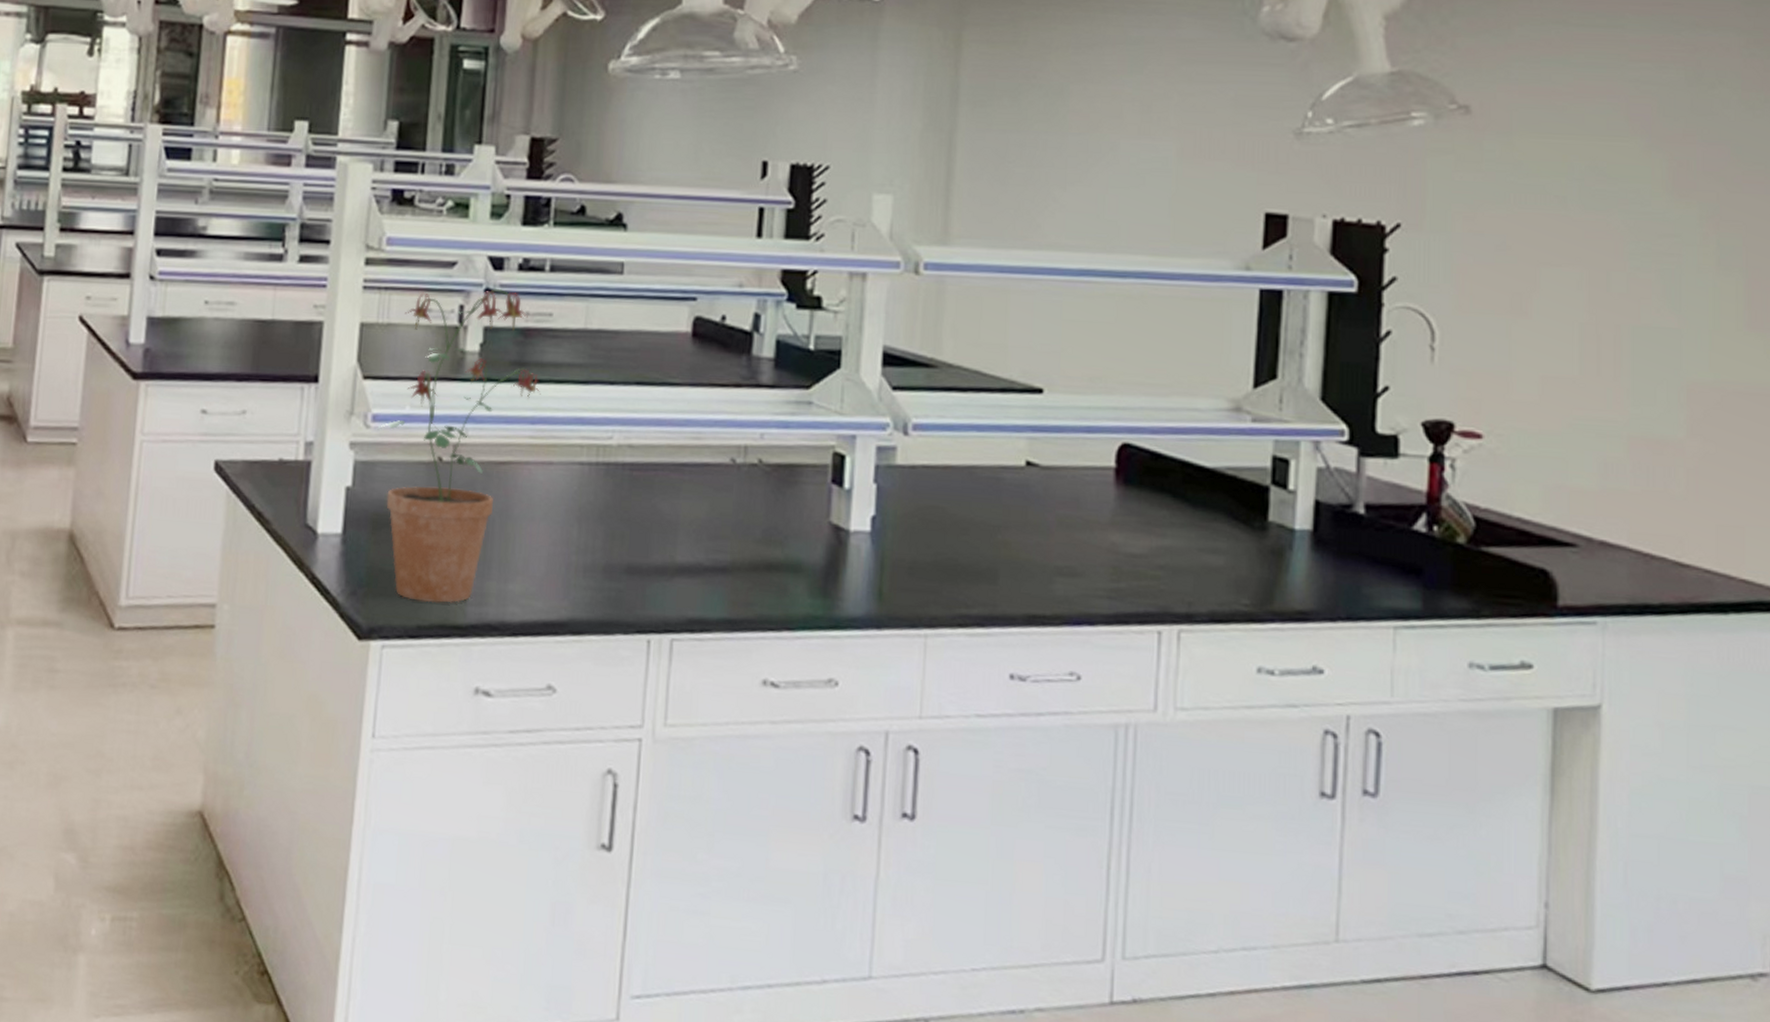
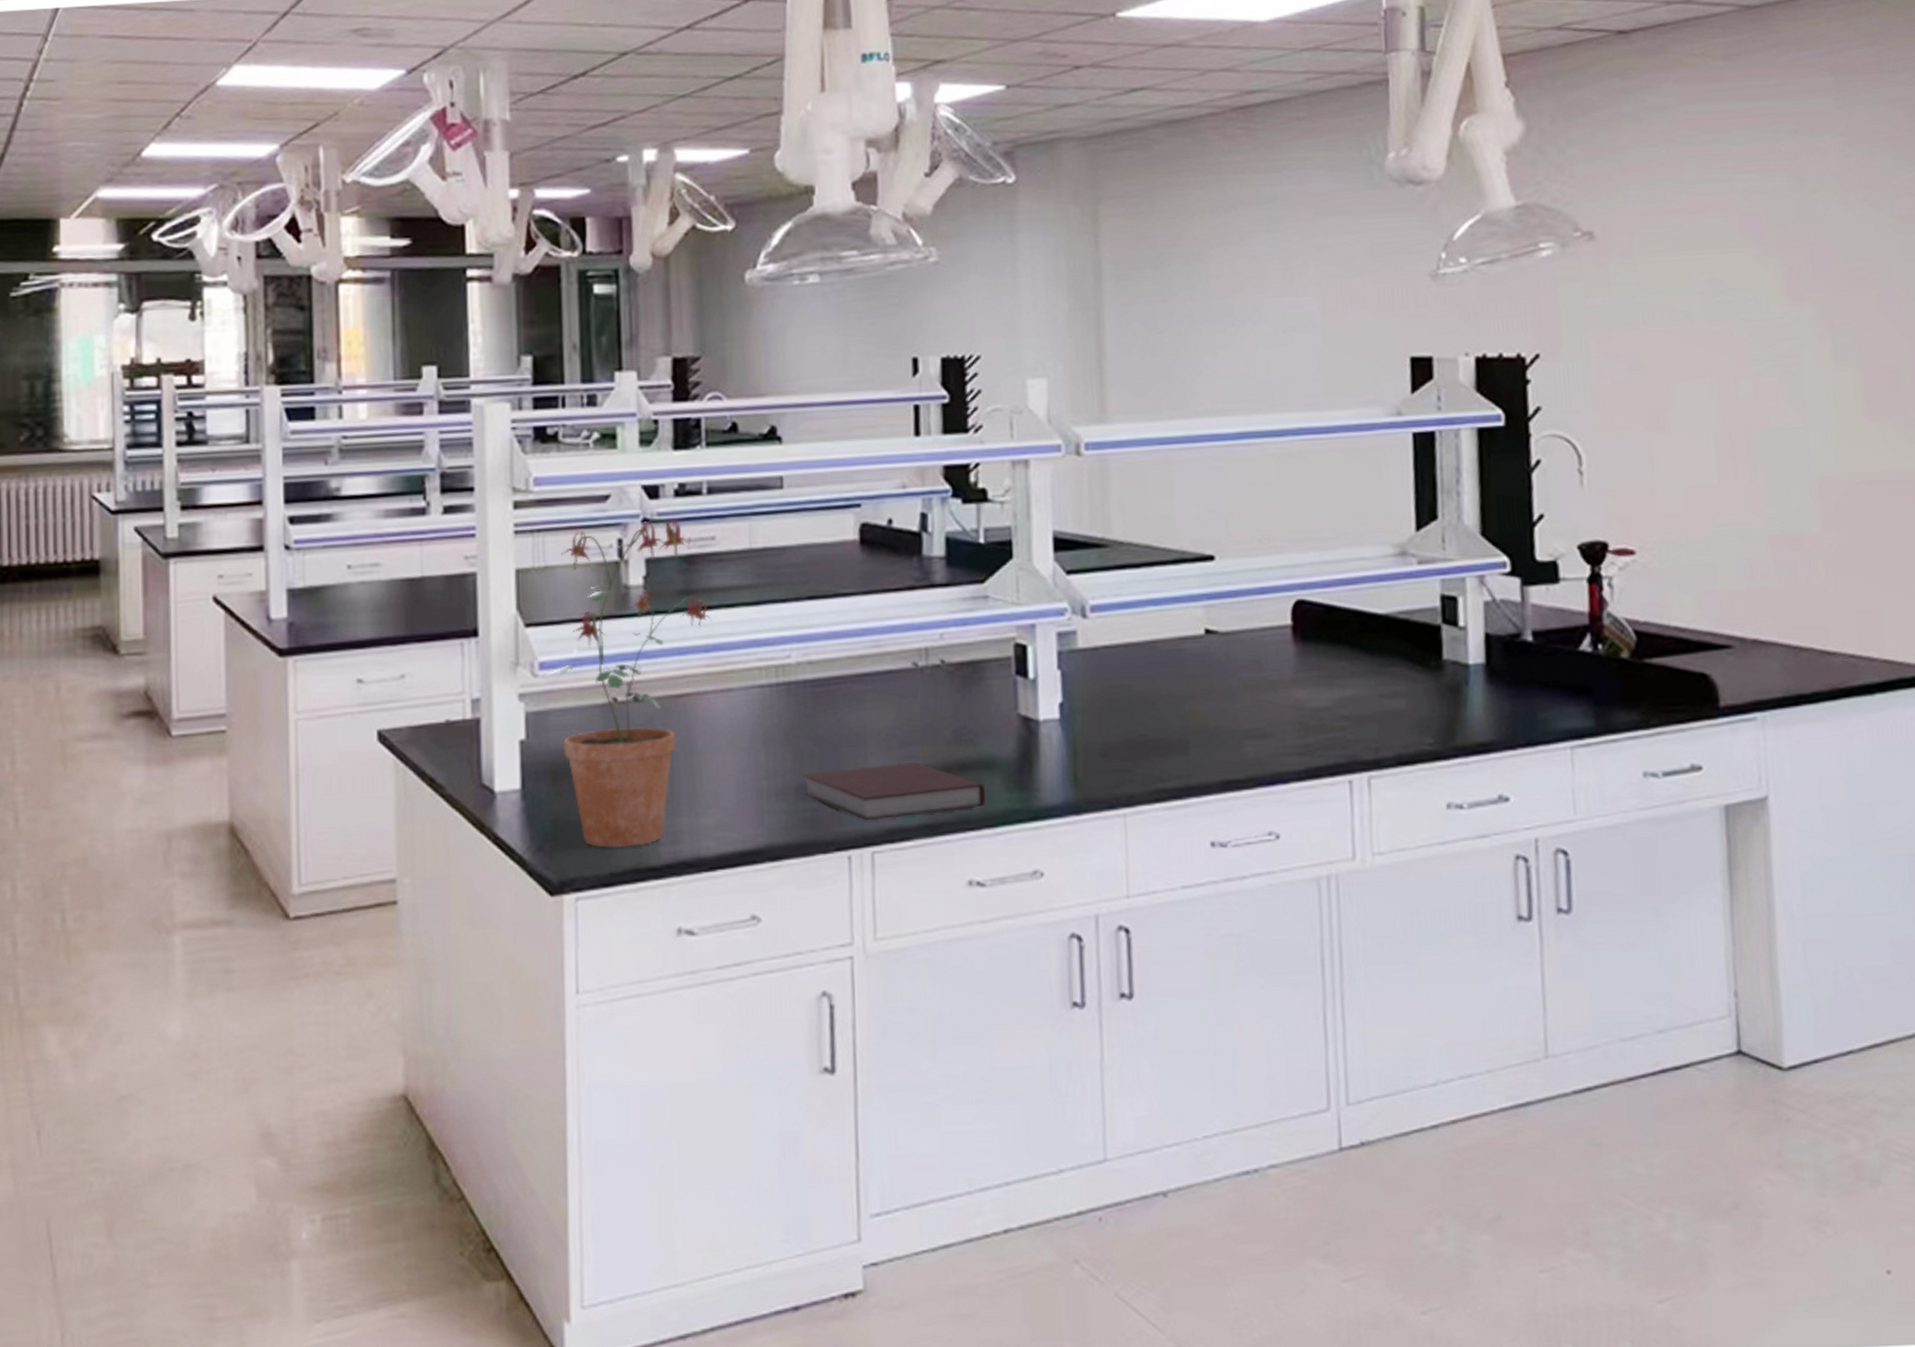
notebook: none [612,553,790,609] -> present [803,762,986,821]

